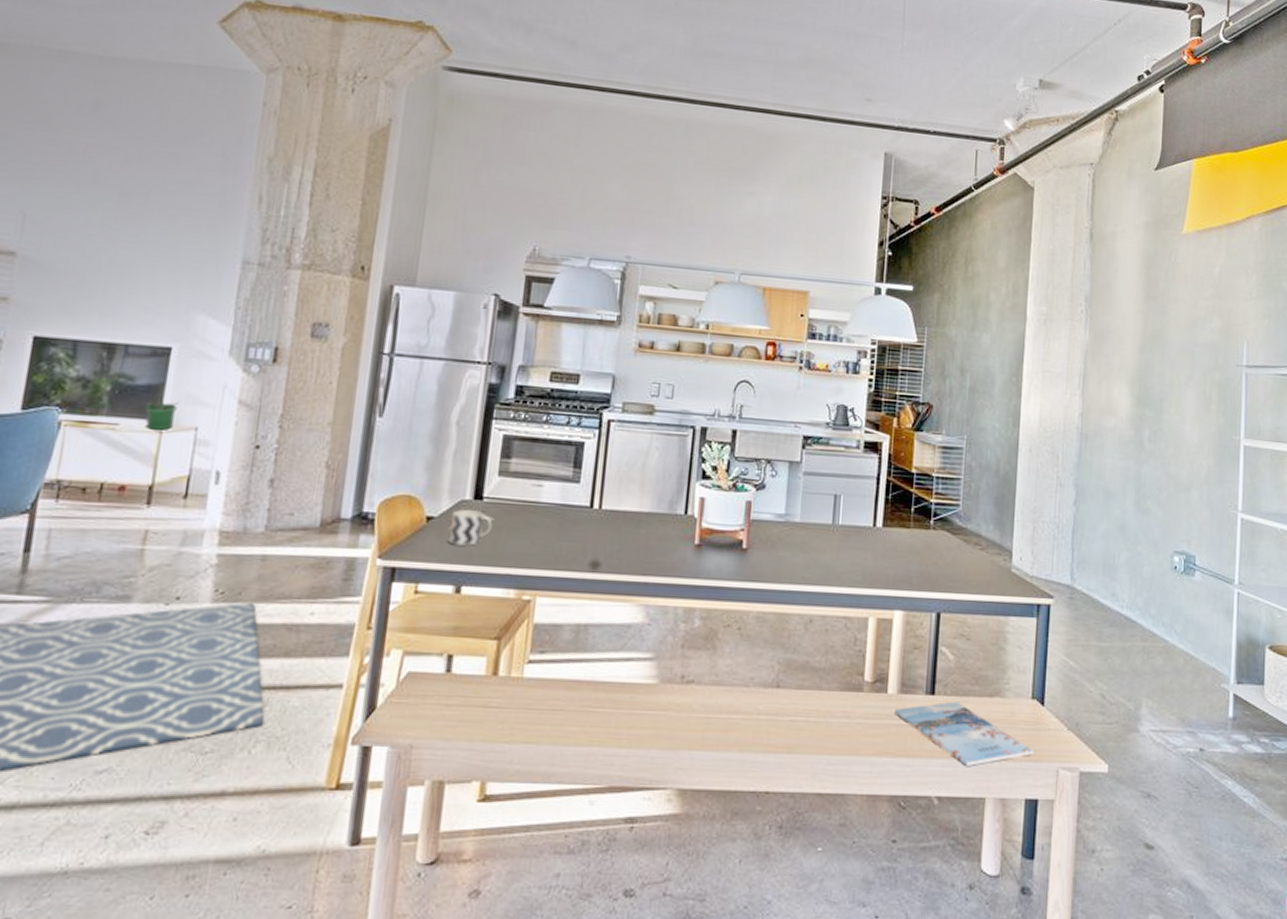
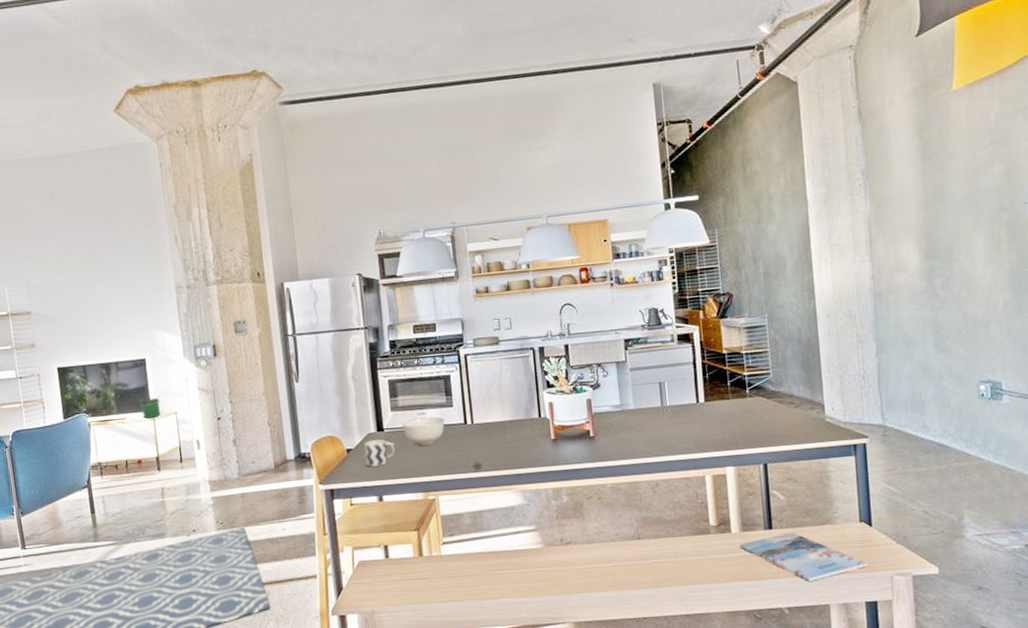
bowl: none [508,490,565,528] -> present [402,417,445,446]

